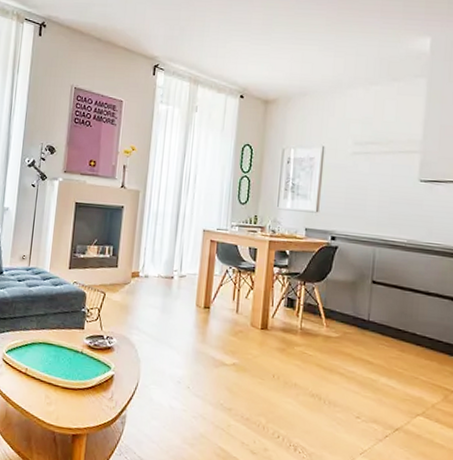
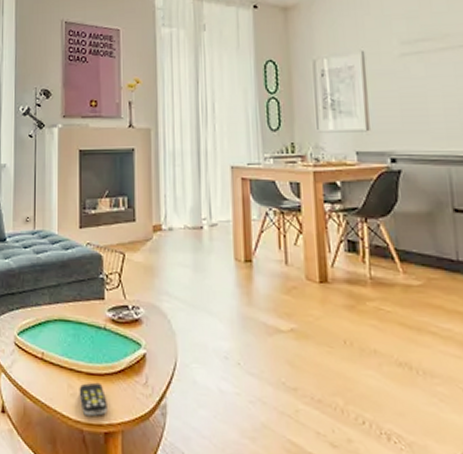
remote control: none [54,395,78,422] -> present [79,382,107,417]

